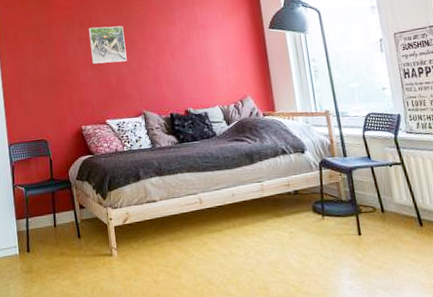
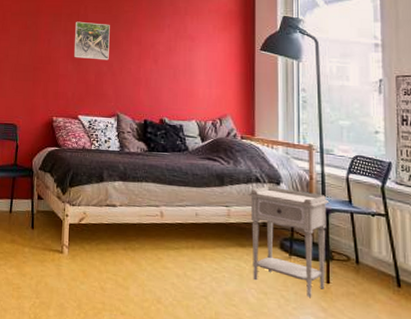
nightstand: none [277,155,357,251] -> present [248,186,330,297]

